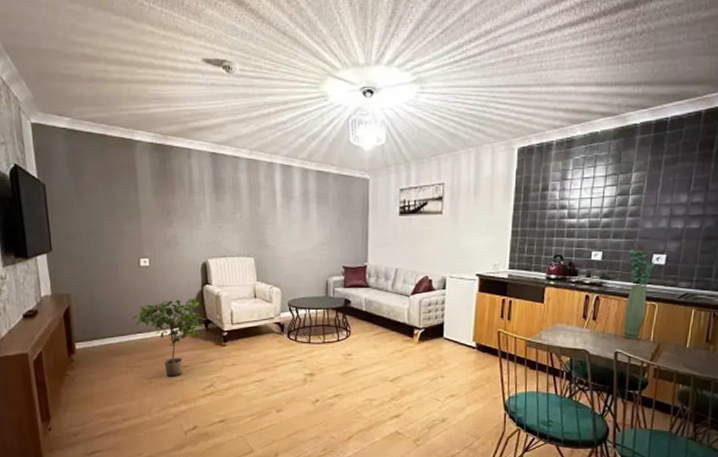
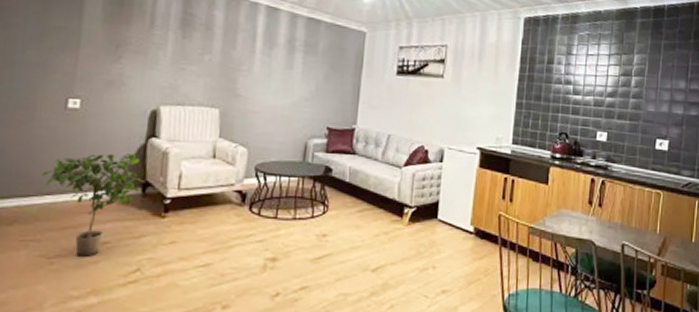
vase: present [623,245,656,340] -> none [629,127,659,232]

